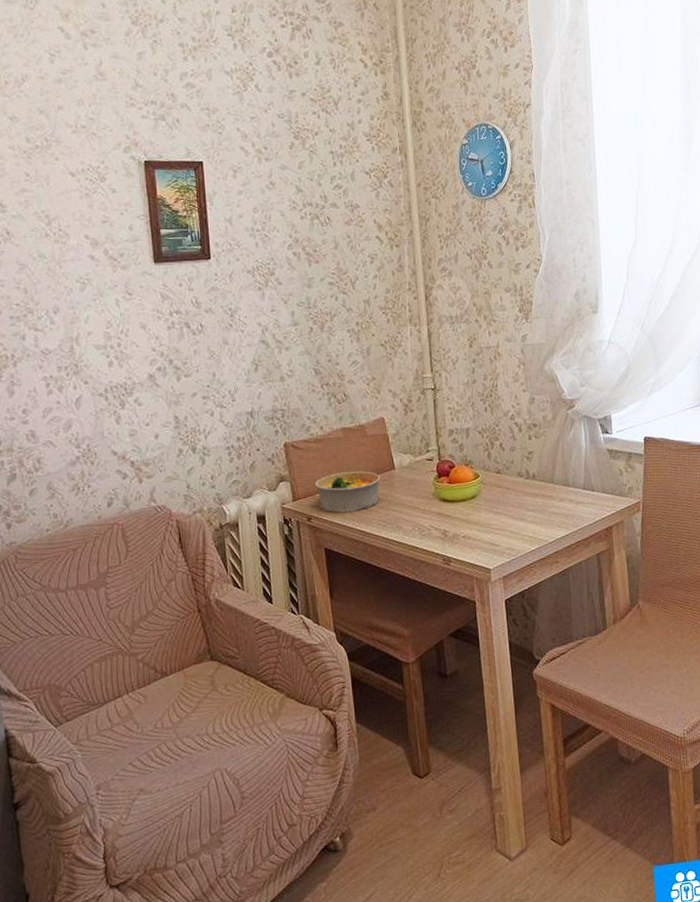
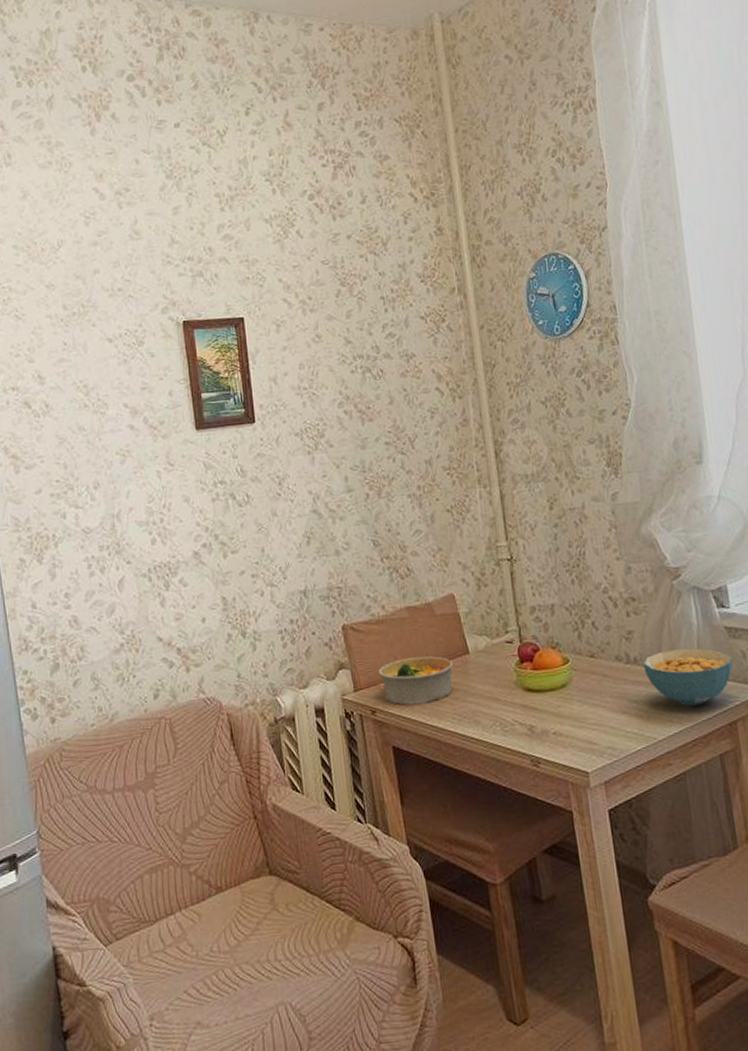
cereal bowl: none [540,466,612,514] -> present [643,648,733,706]

